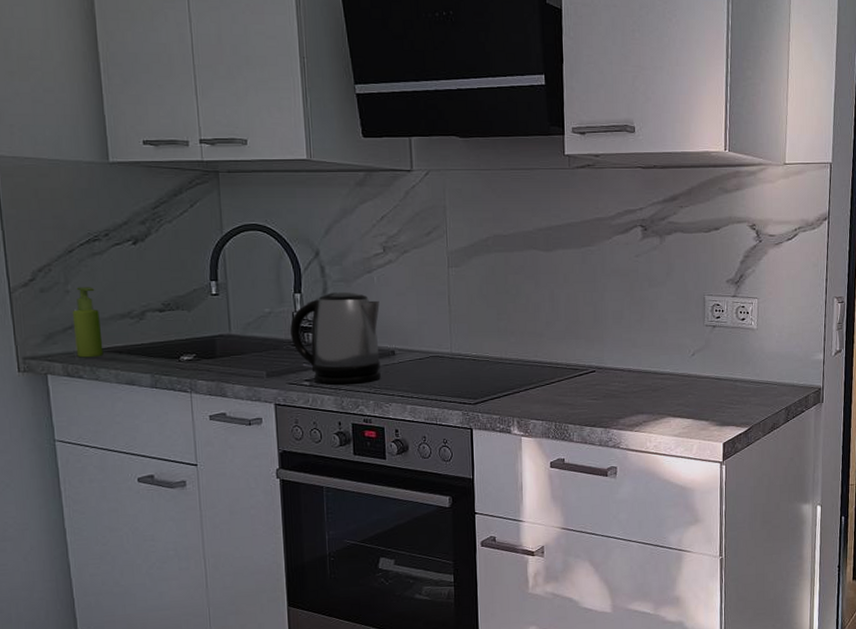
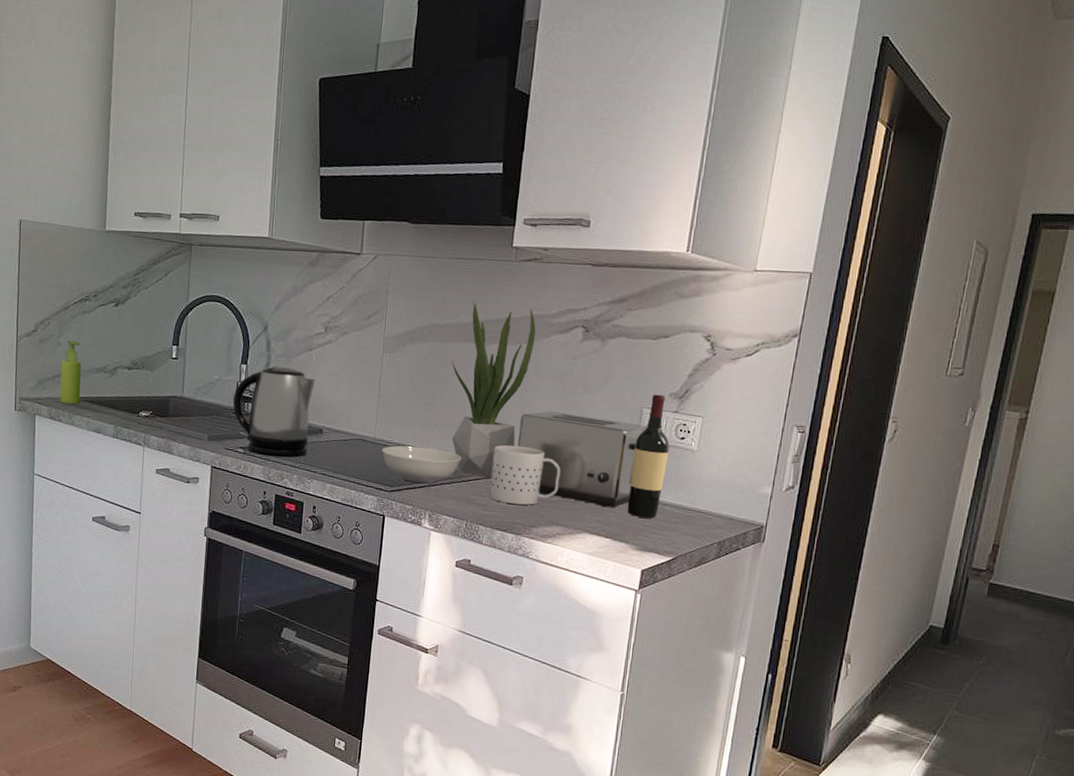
bowl: none [460,356,543,393] -> present [381,445,462,484]
potted plant: none [519,211,598,378] -> present [451,303,536,479]
mug: none [572,343,639,400] -> present [489,445,561,506]
toaster: none [594,308,711,390] -> present [517,411,647,507]
wine bottle: none [702,282,733,396] -> present [627,394,670,519]

